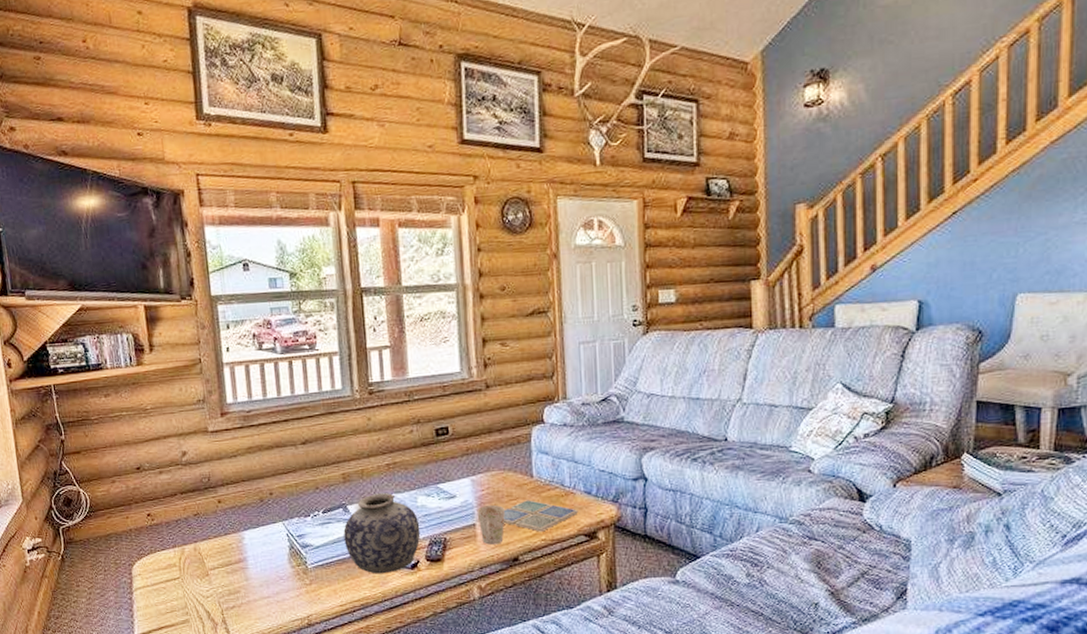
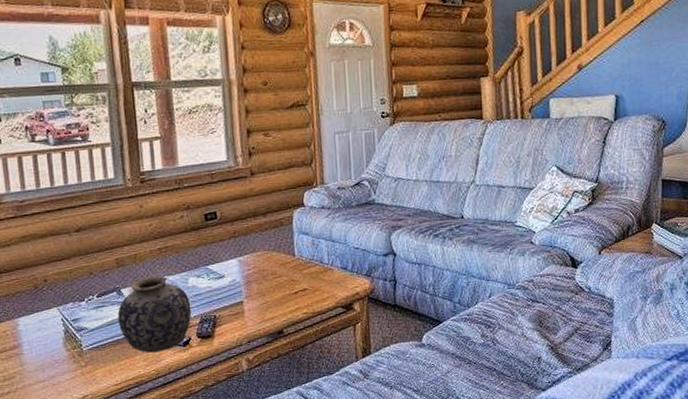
mug: present [477,505,505,545] -> none [244,283,270,320]
drink coaster: present [502,500,579,532] -> none [268,277,336,306]

